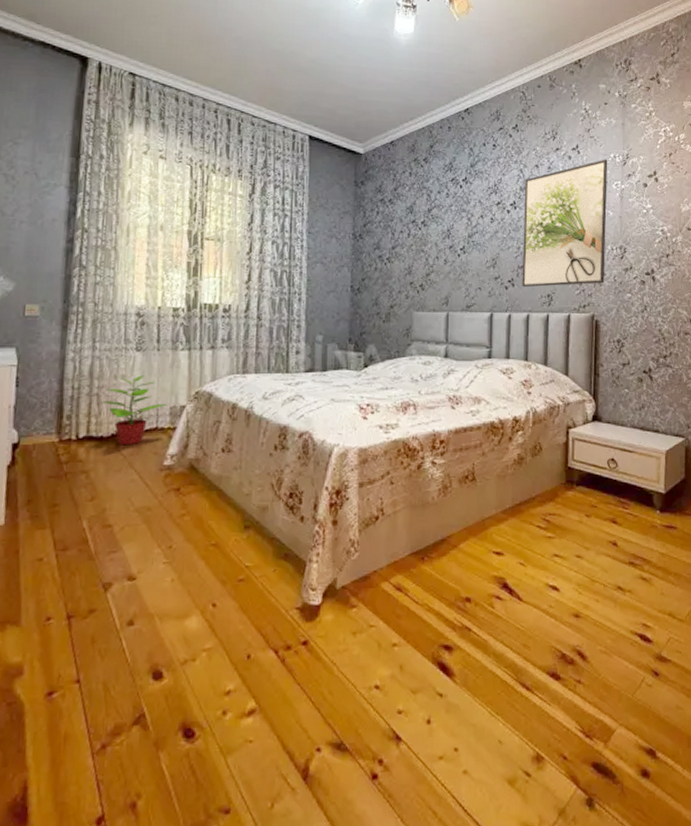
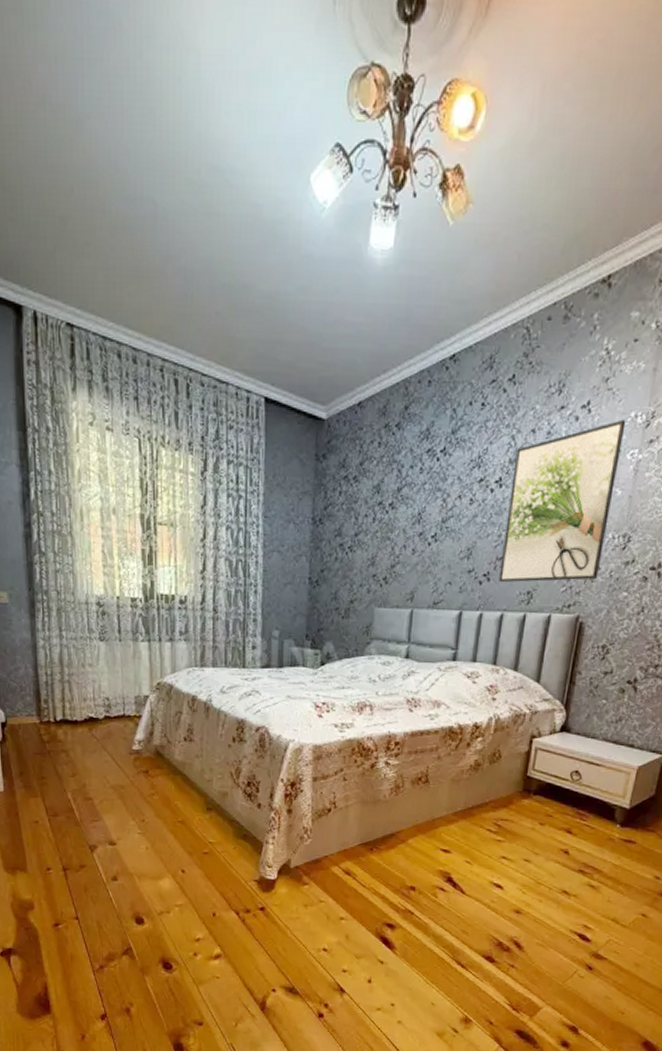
potted plant: present [99,375,168,446] -> none [71,664,133,730]

